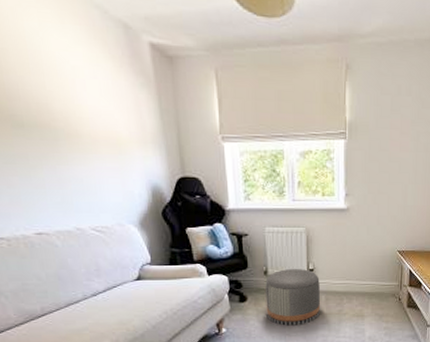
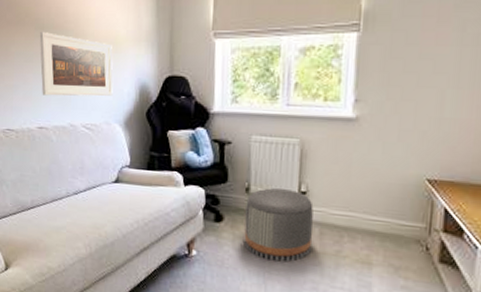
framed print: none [18,129,122,200] -> present [39,31,113,96]

